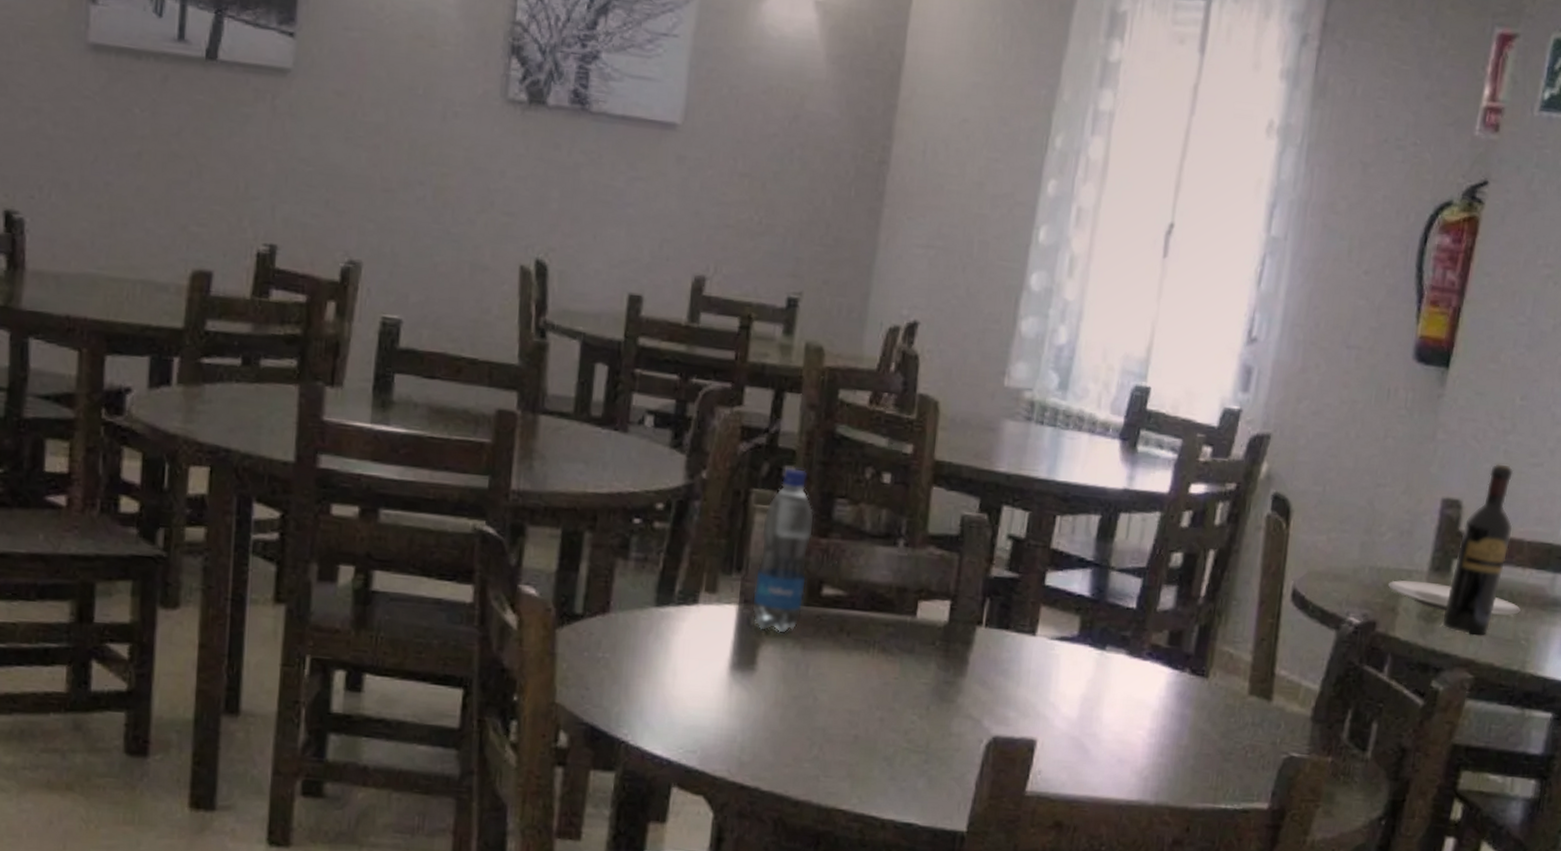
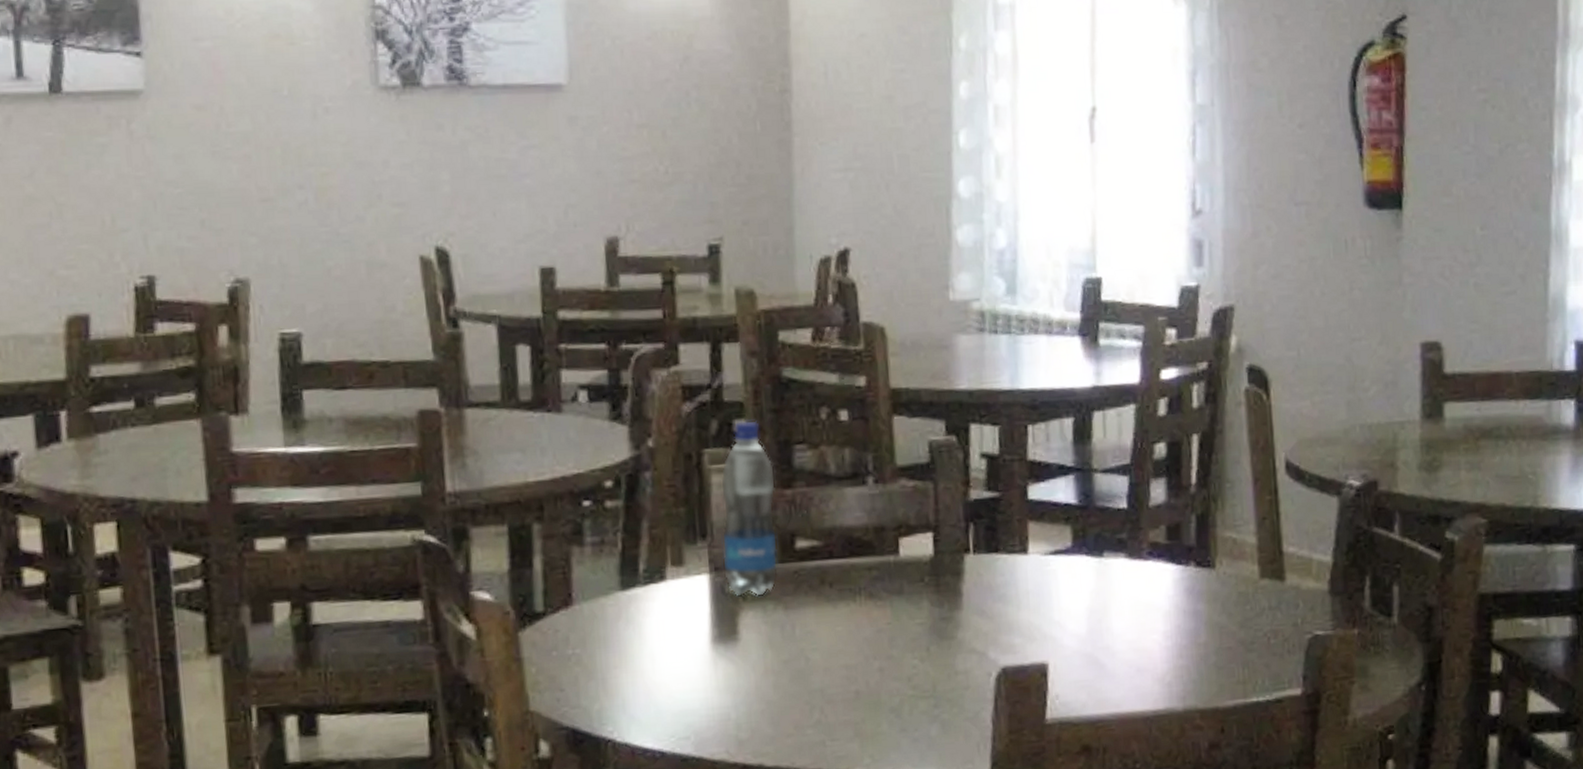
plate: present [1387,580,1521,617] -> none [1381,430,1522,458]
wine bottle: present [1441,464,1514,635] -> none [1443,298,1499,478]

